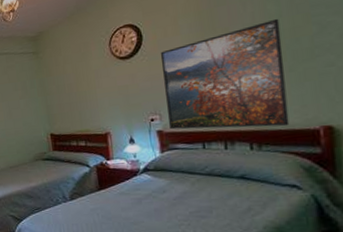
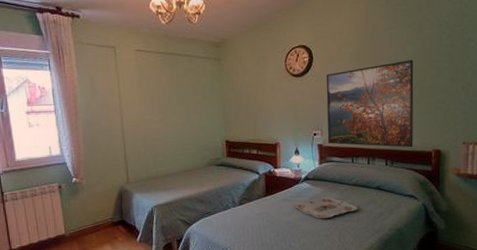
serving tray: none [133,189,216,215] -> present [294,197,358,219]

